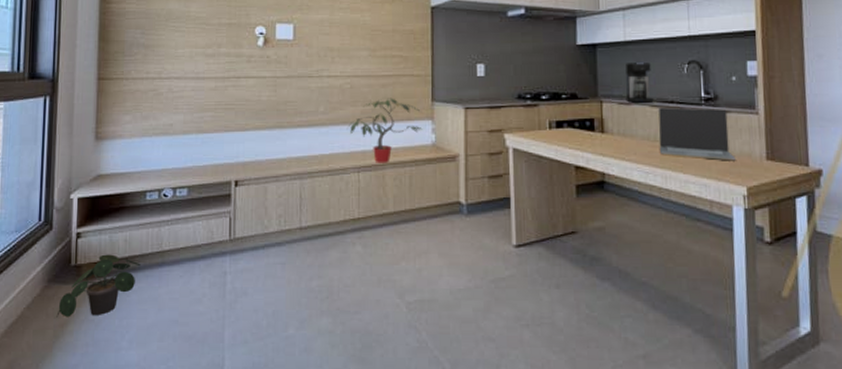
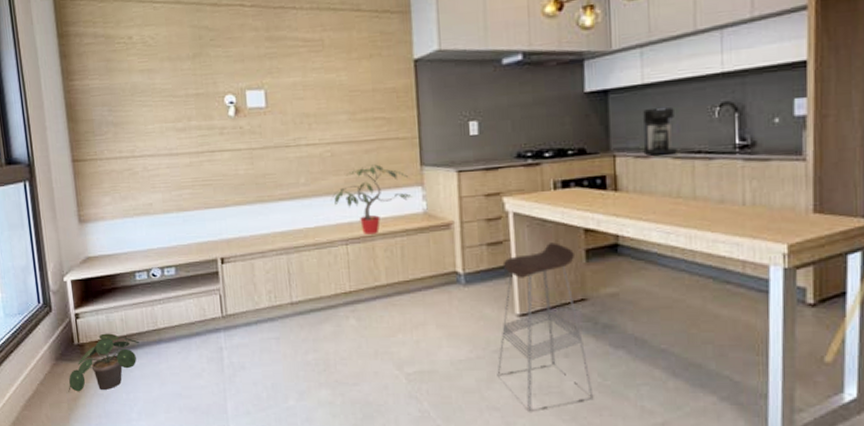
bar stool: none [493,178,582,343] -> present [497,242,594,412]
laptop: present [658,107,736,161] -> none [682,156,775,216]

